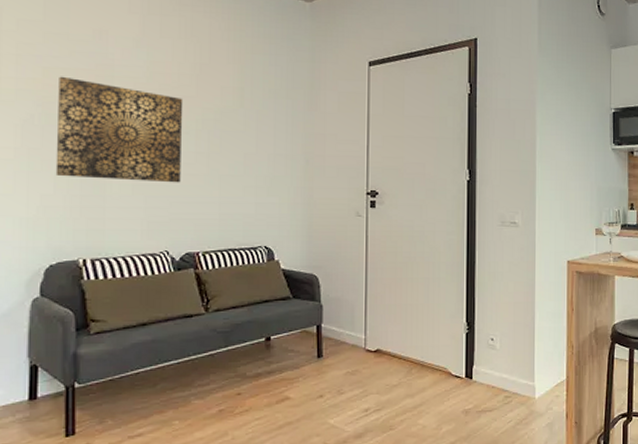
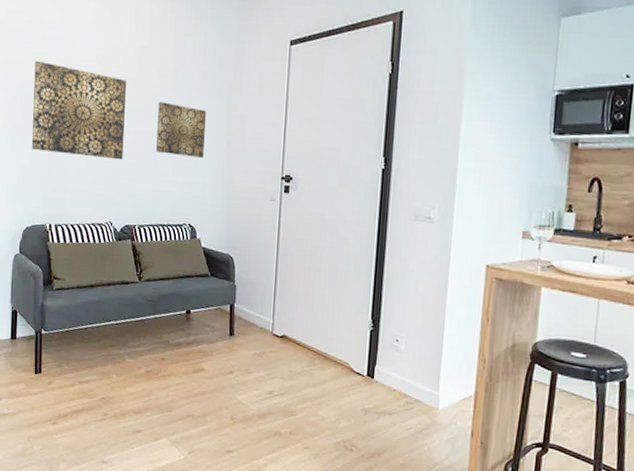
wall art: none [222,120,281,178] -> present [156,101,207,159]

